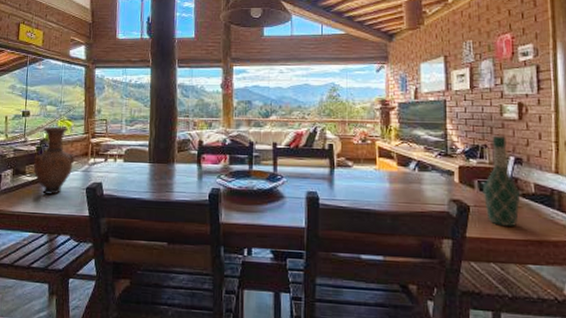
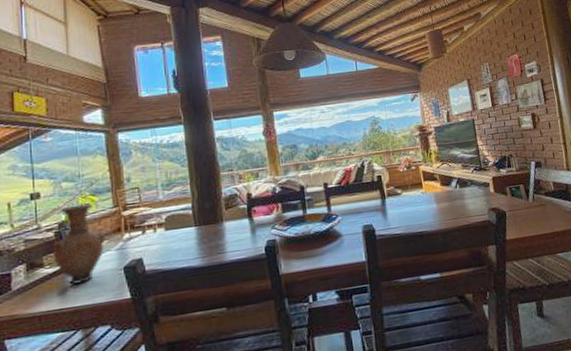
wine bottle: present [484,135,520,226] -> none [514,144,545,225]

